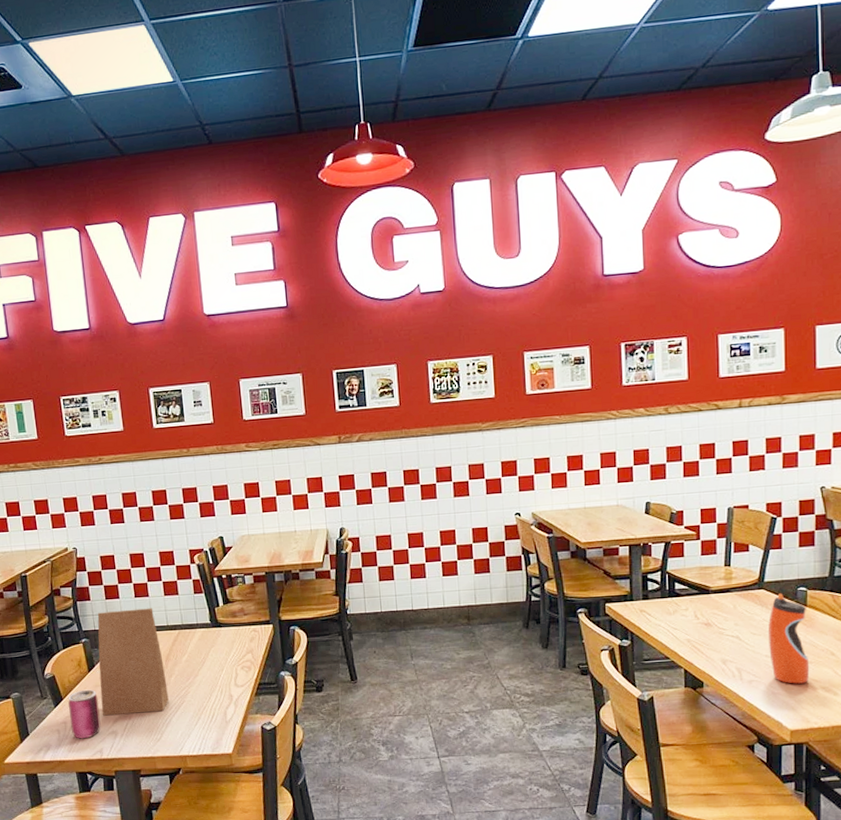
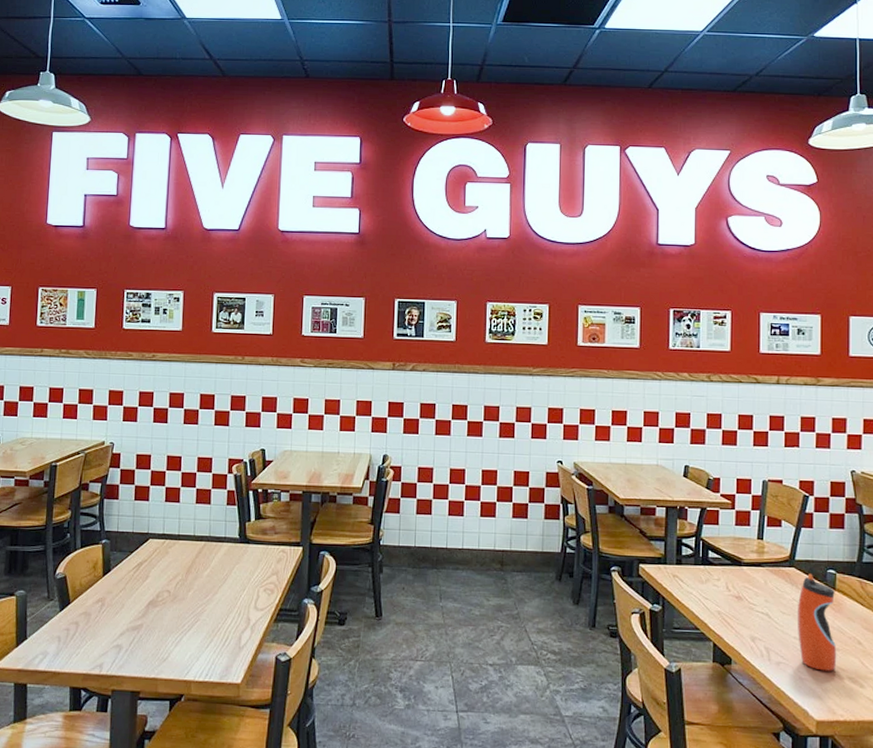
can: present [68,689,101,739] -> none [73,595,108,650]
paper bag: present [97,608,169,716] -> none [109,513,184,628]

